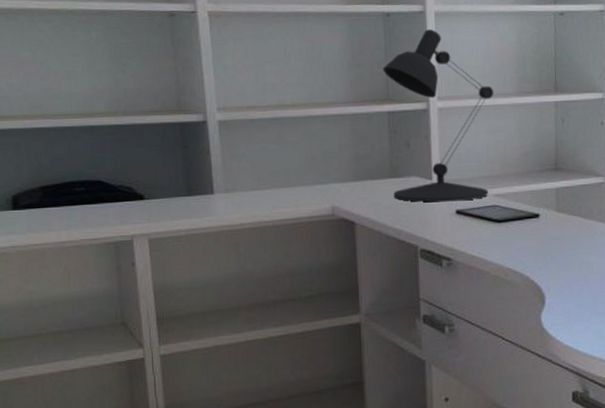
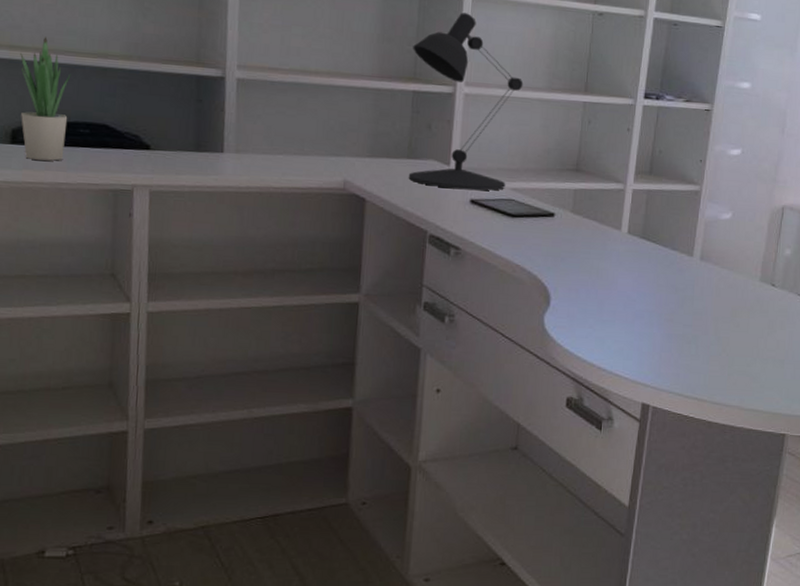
potted plant: none [11,103,64,222] -> present [20,36,71,161]

